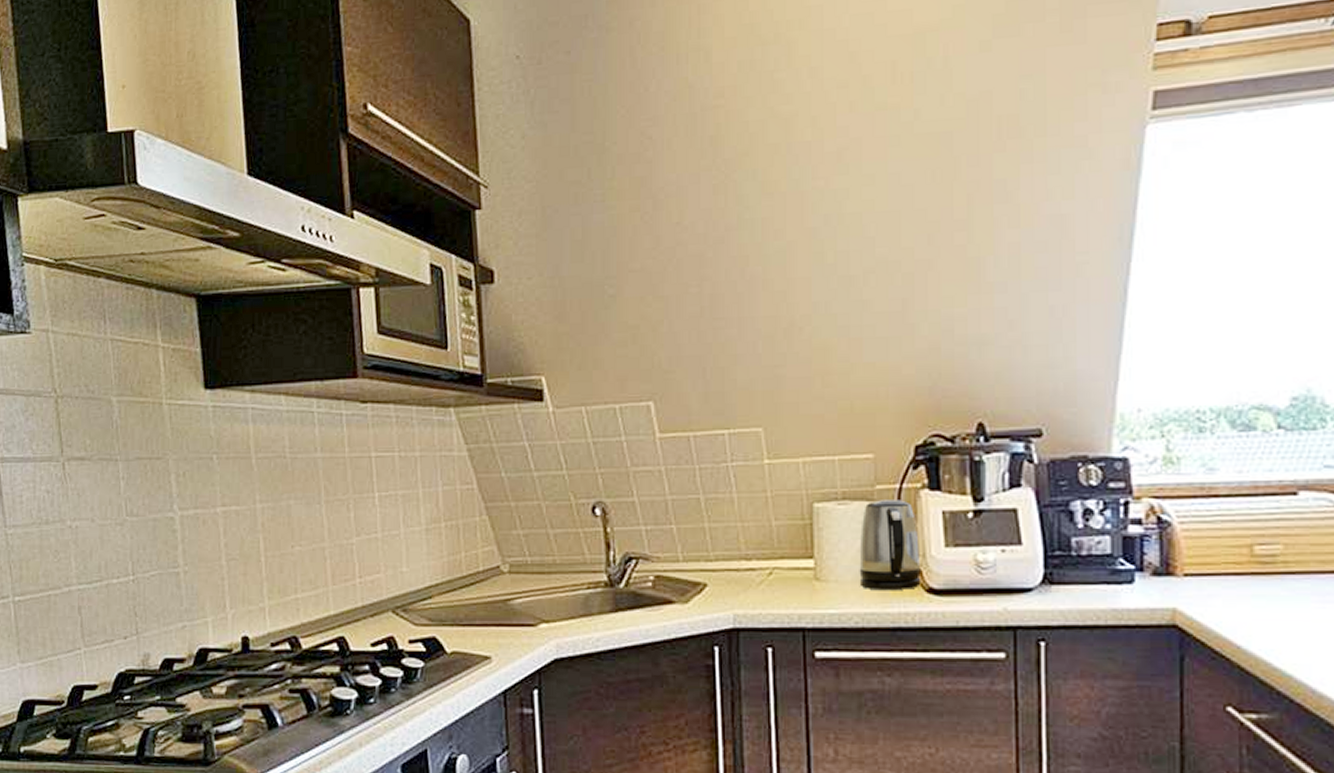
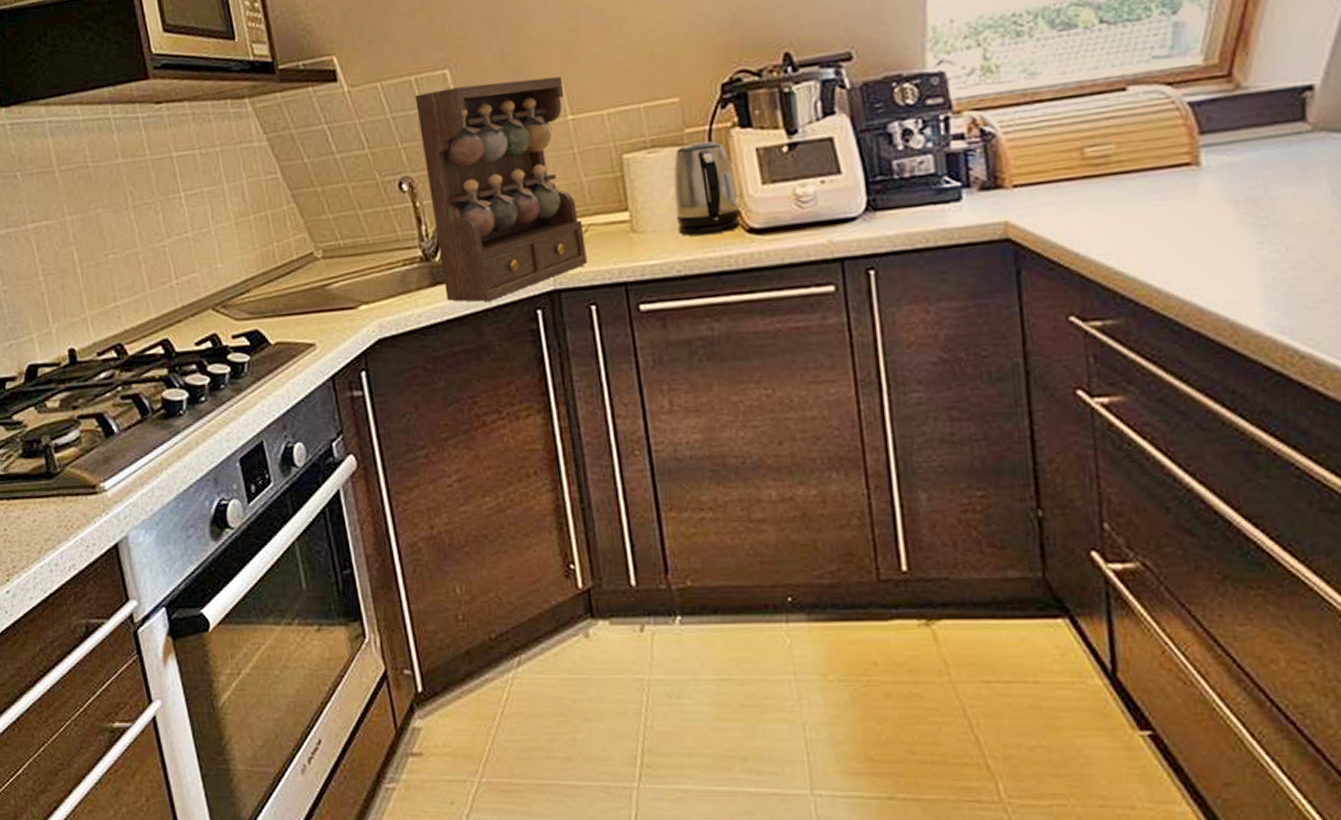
spice rack: none [617,419,768,632] -> present [415,77,587,302]

